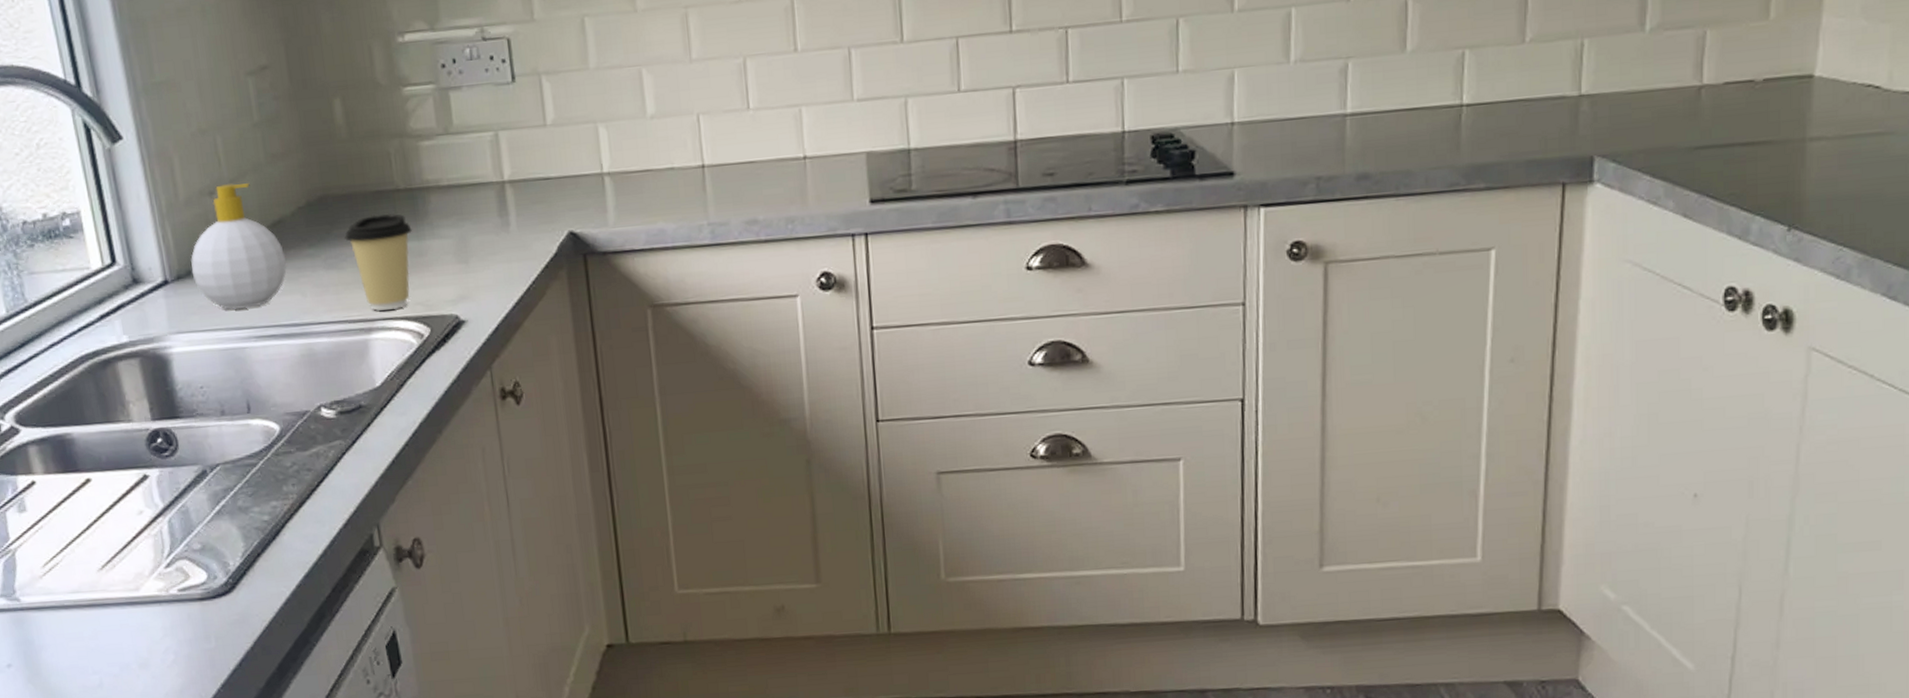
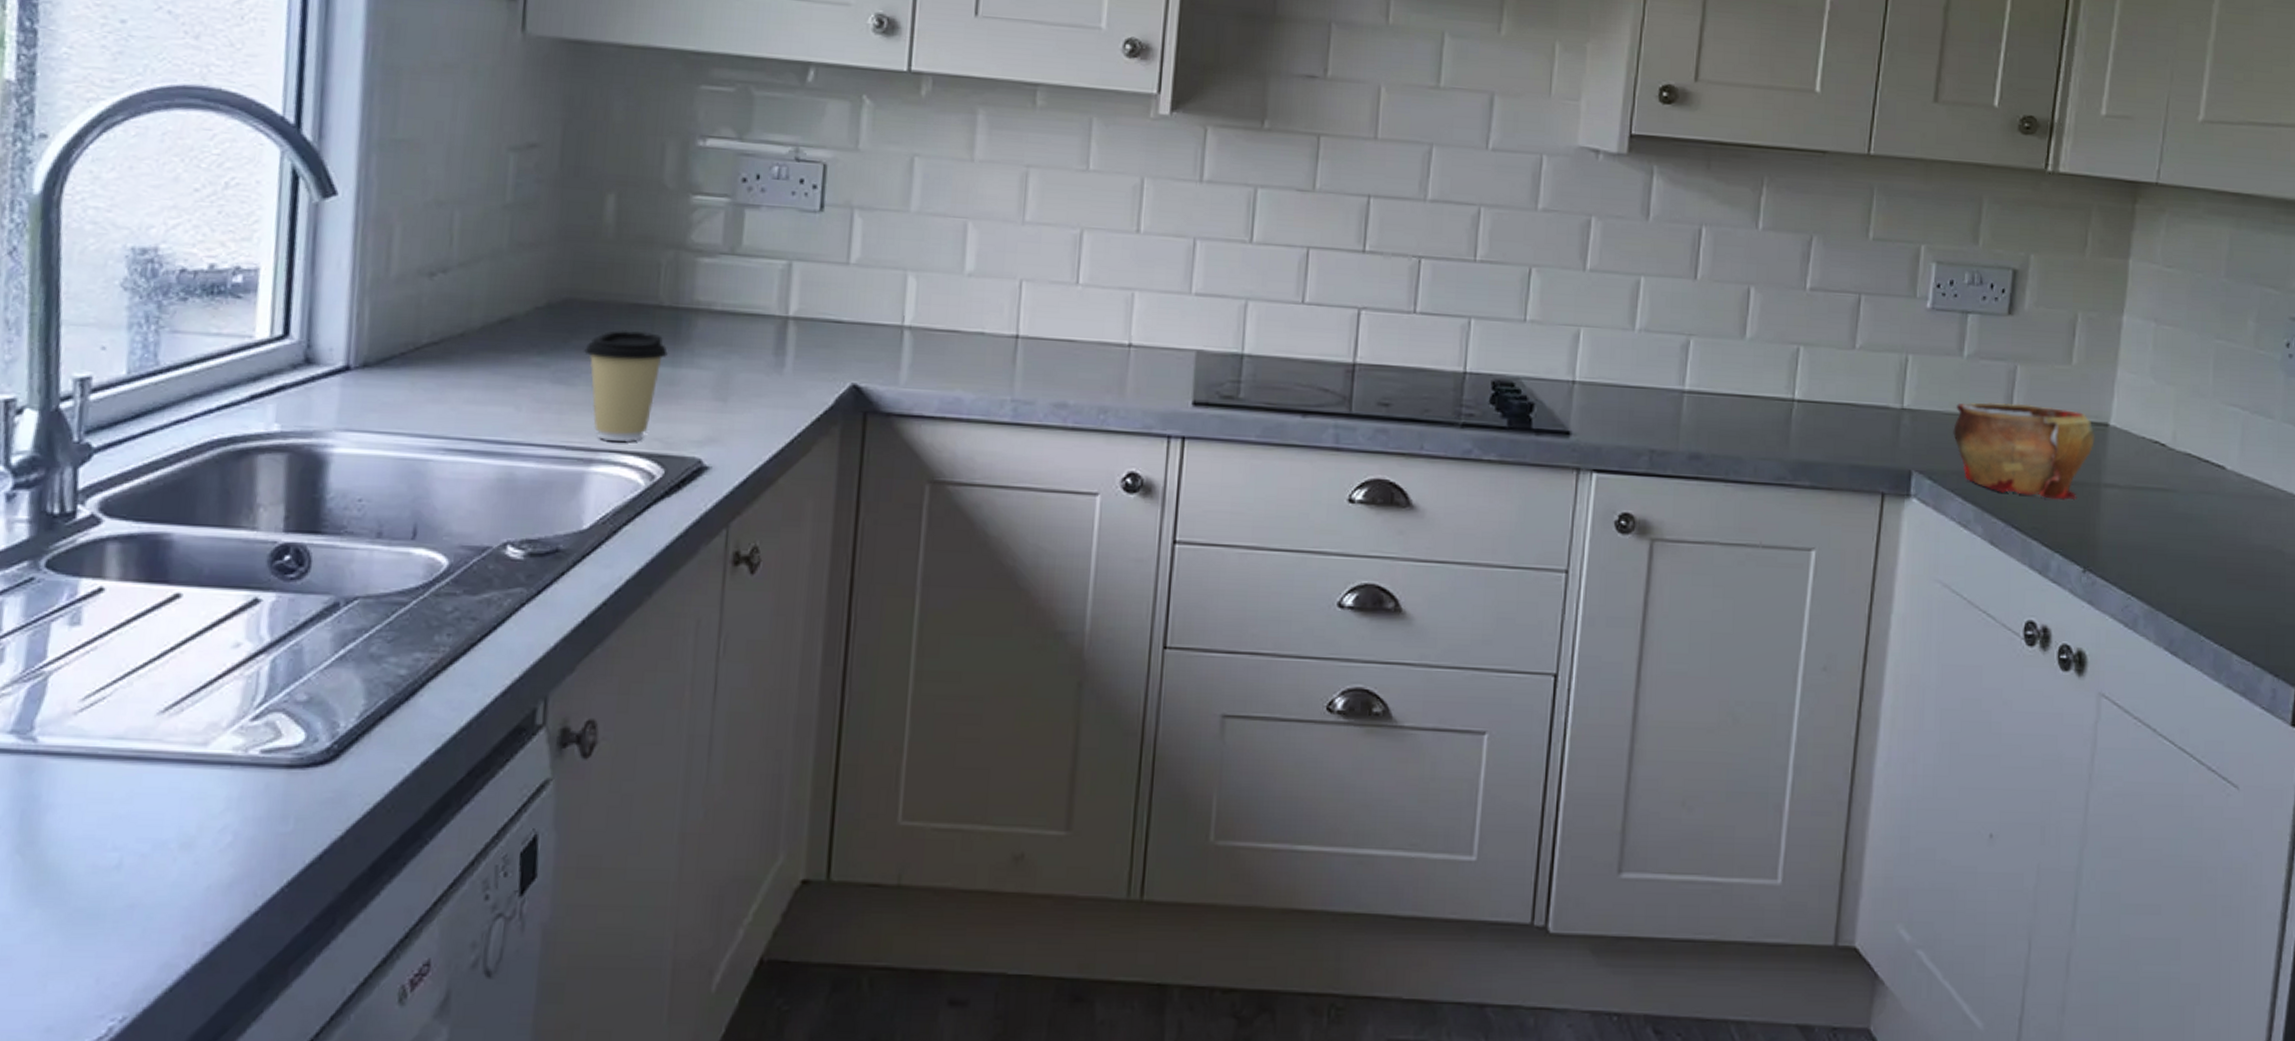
soap bottle: present [191,183,287,310] -> none [383,266,507,415]
bowl: none [1637,67,1798,164] -> present [1953,403,2095,500]

